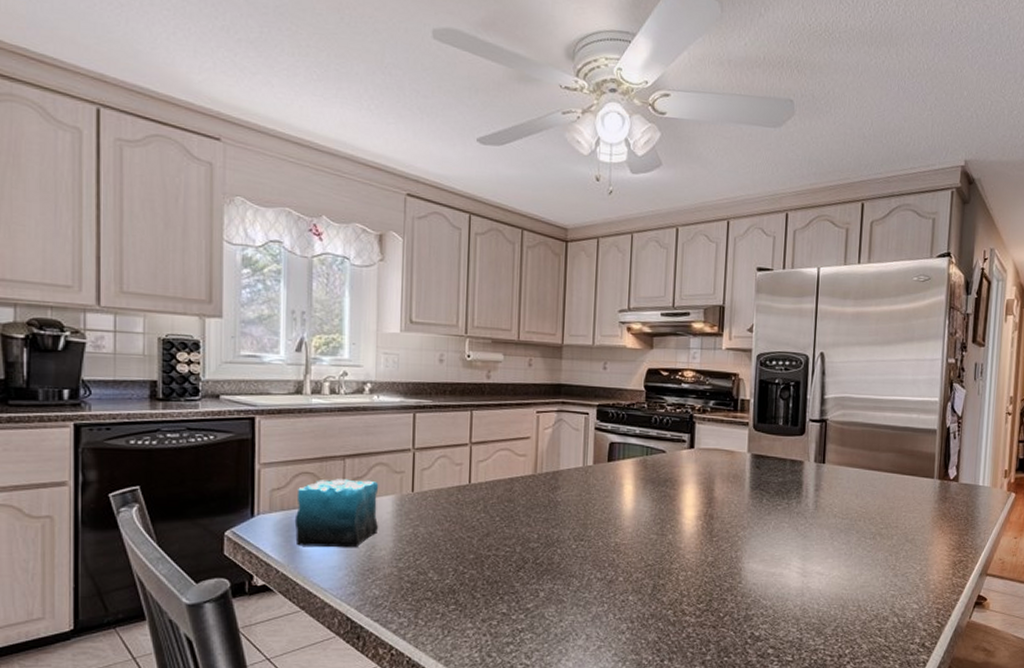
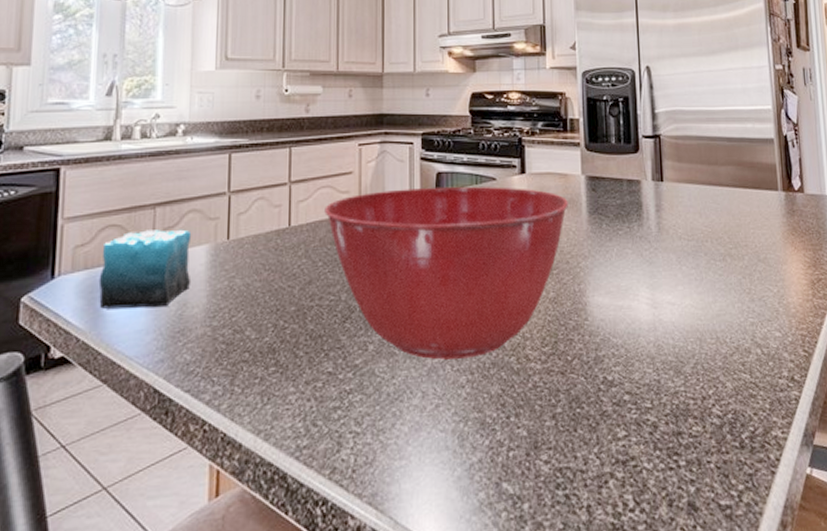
mixing bowl: none [503,455,733,609] -> present [324,186,568,360]

